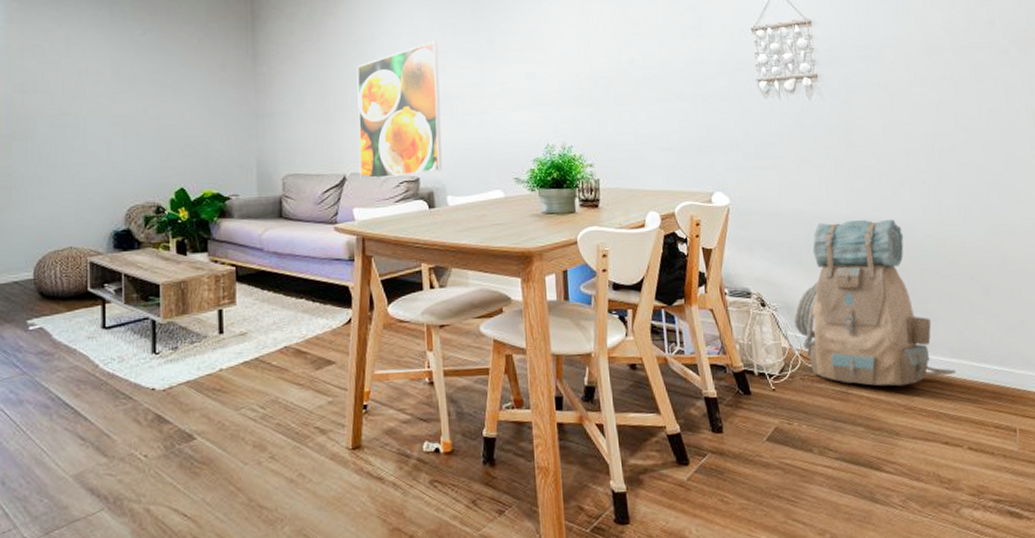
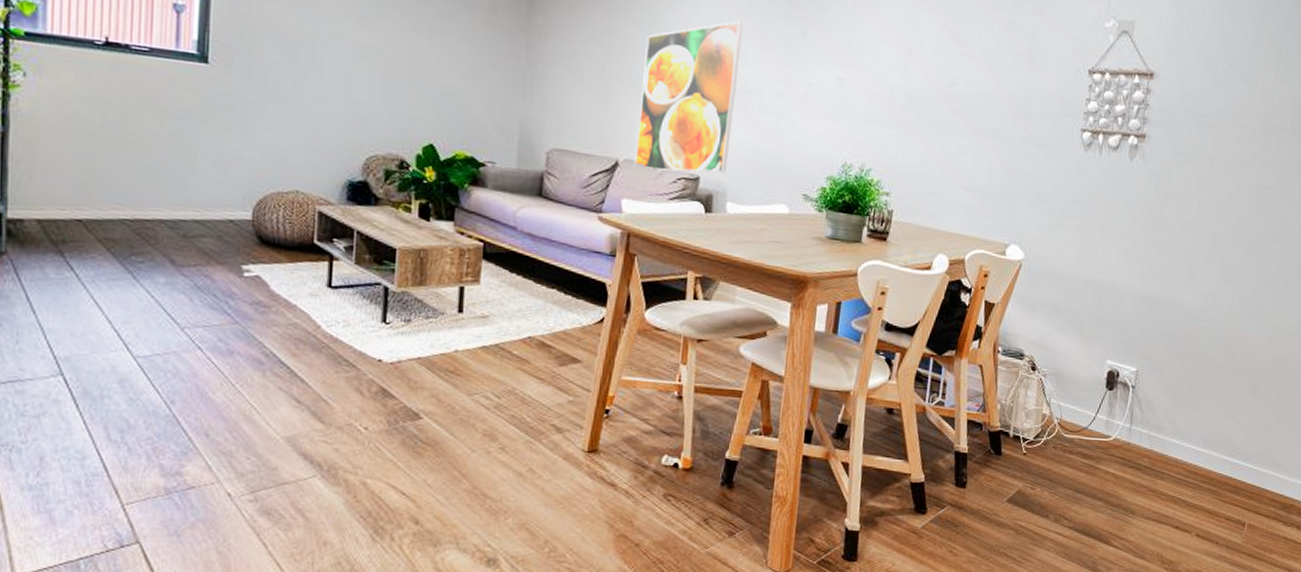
backpack: present [794,219,956,387] -> none [1059,293,1204,469]

